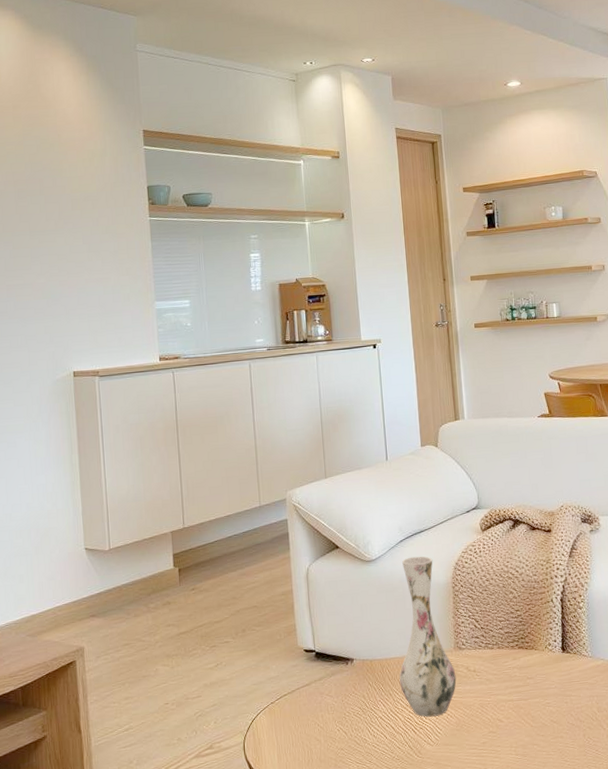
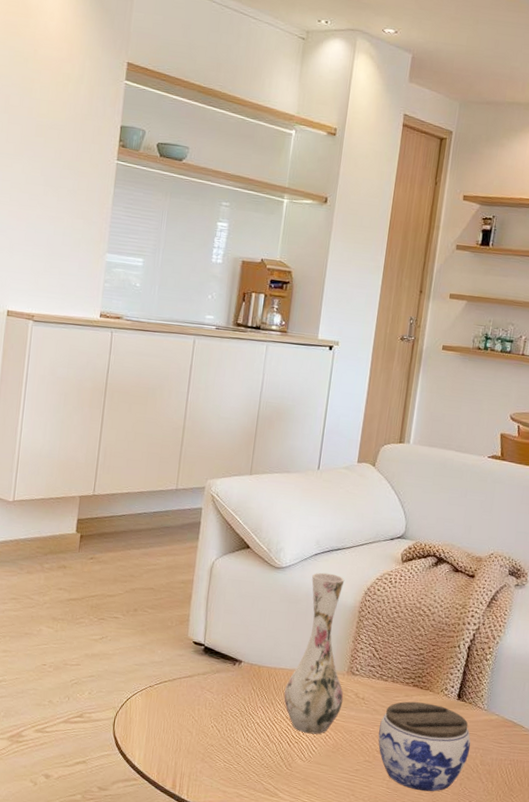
jar: none [495,662,585,751] -> present [378,701,471,792]

